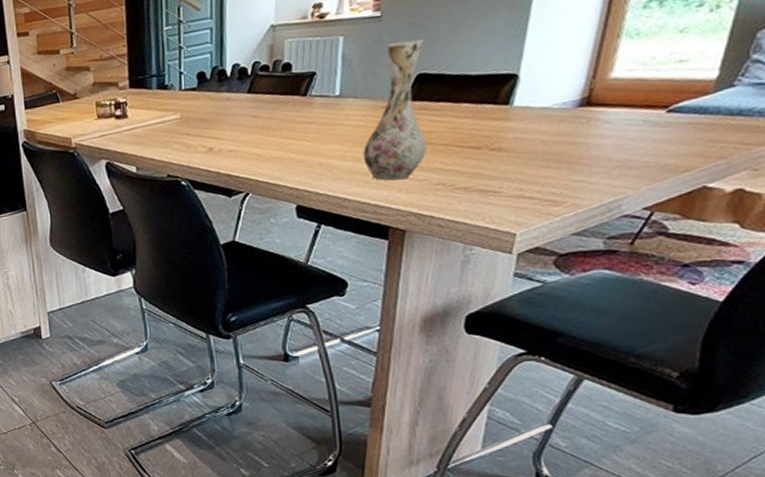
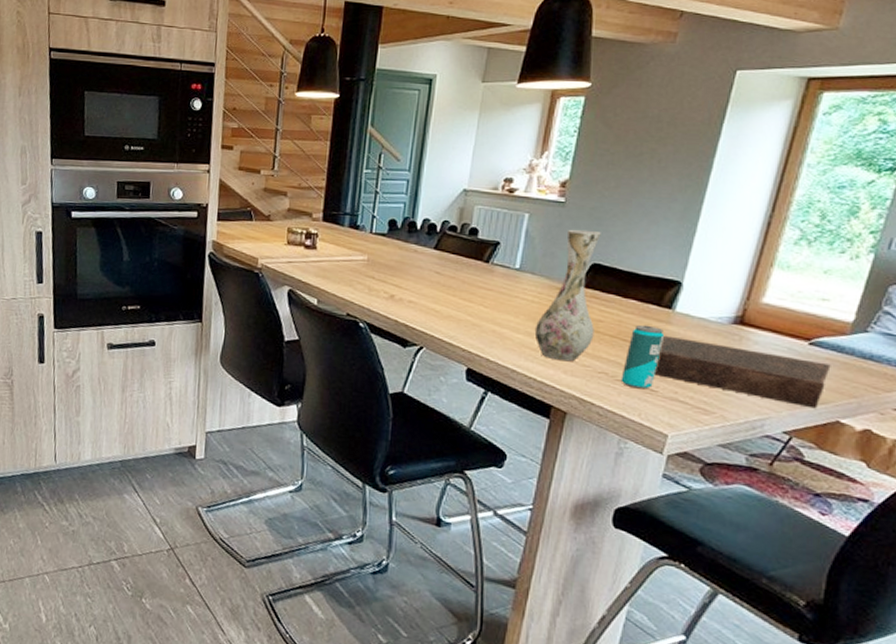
beverage can: none [460,126,504,194] -> present [620,324,665,390]
book: none [495,128,694,179] -> present [653,335,831,409]

